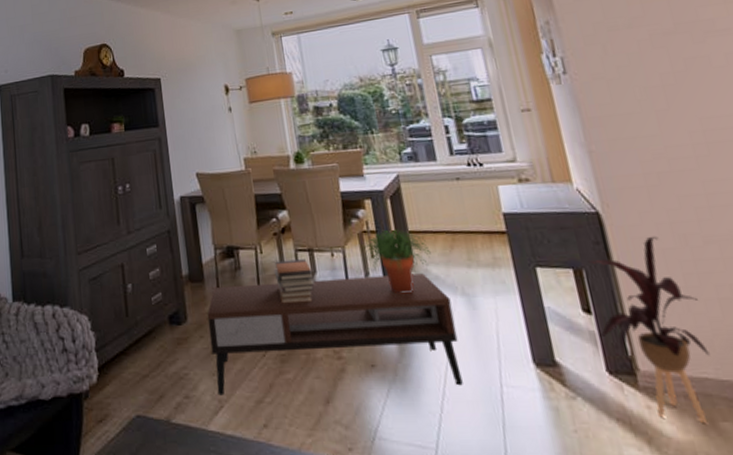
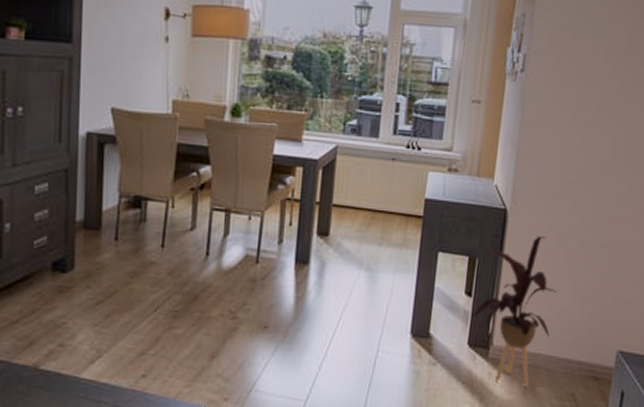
coffee table: present [207,273,463,396] -> none [97,238,355,349]
book stack: present [275,259,315,304] -> none [183,217,225,263]
potted plant: present [362,229,431,294] -> none [282,199,348,264]

